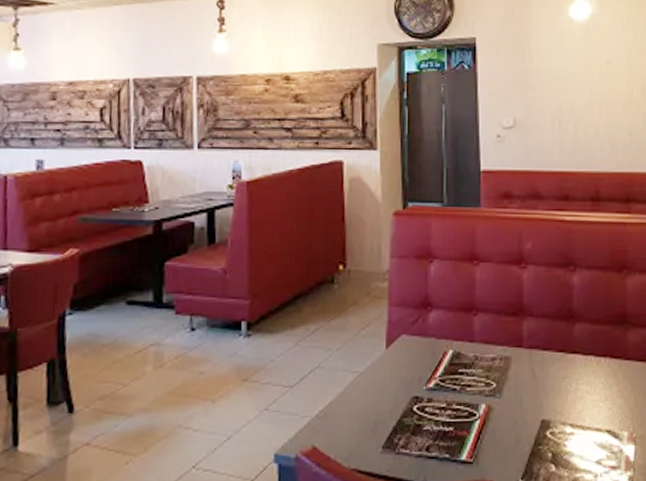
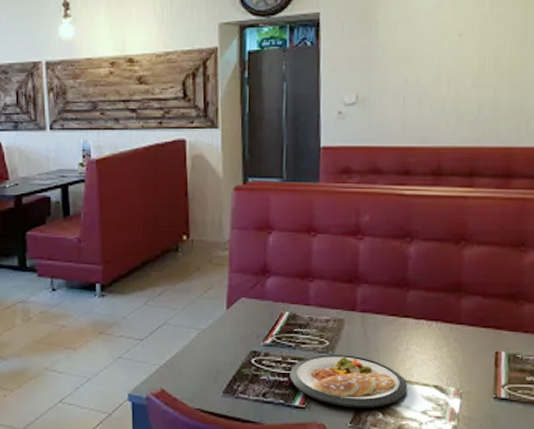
dish: none [455,398,580,461] -> present [290,355,408,408]

